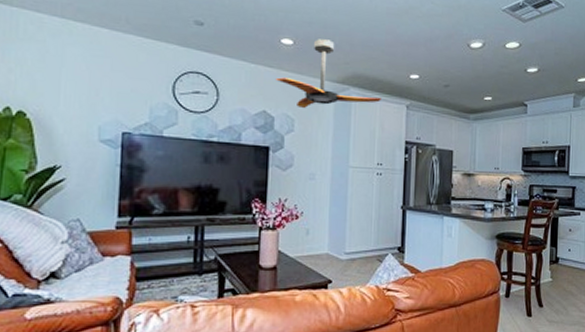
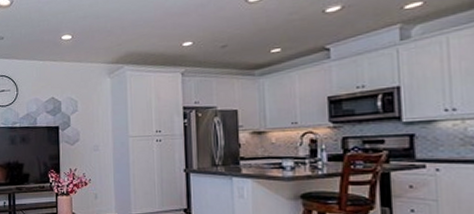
ceiling fan: present [276,39,381,109] -> none [60,28,155,91]

